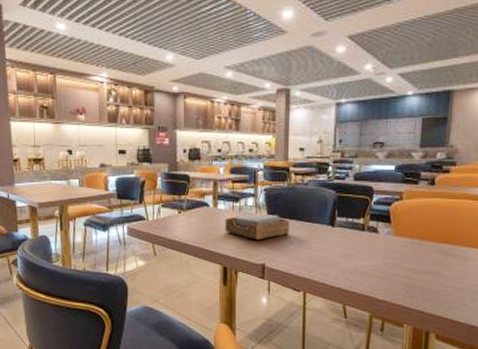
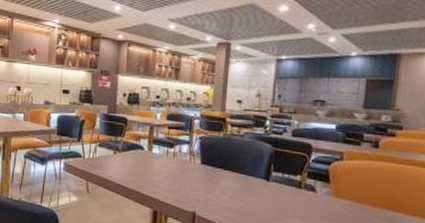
napkin holder: present [225,213,290,241] -> none [157,160,223,188]

